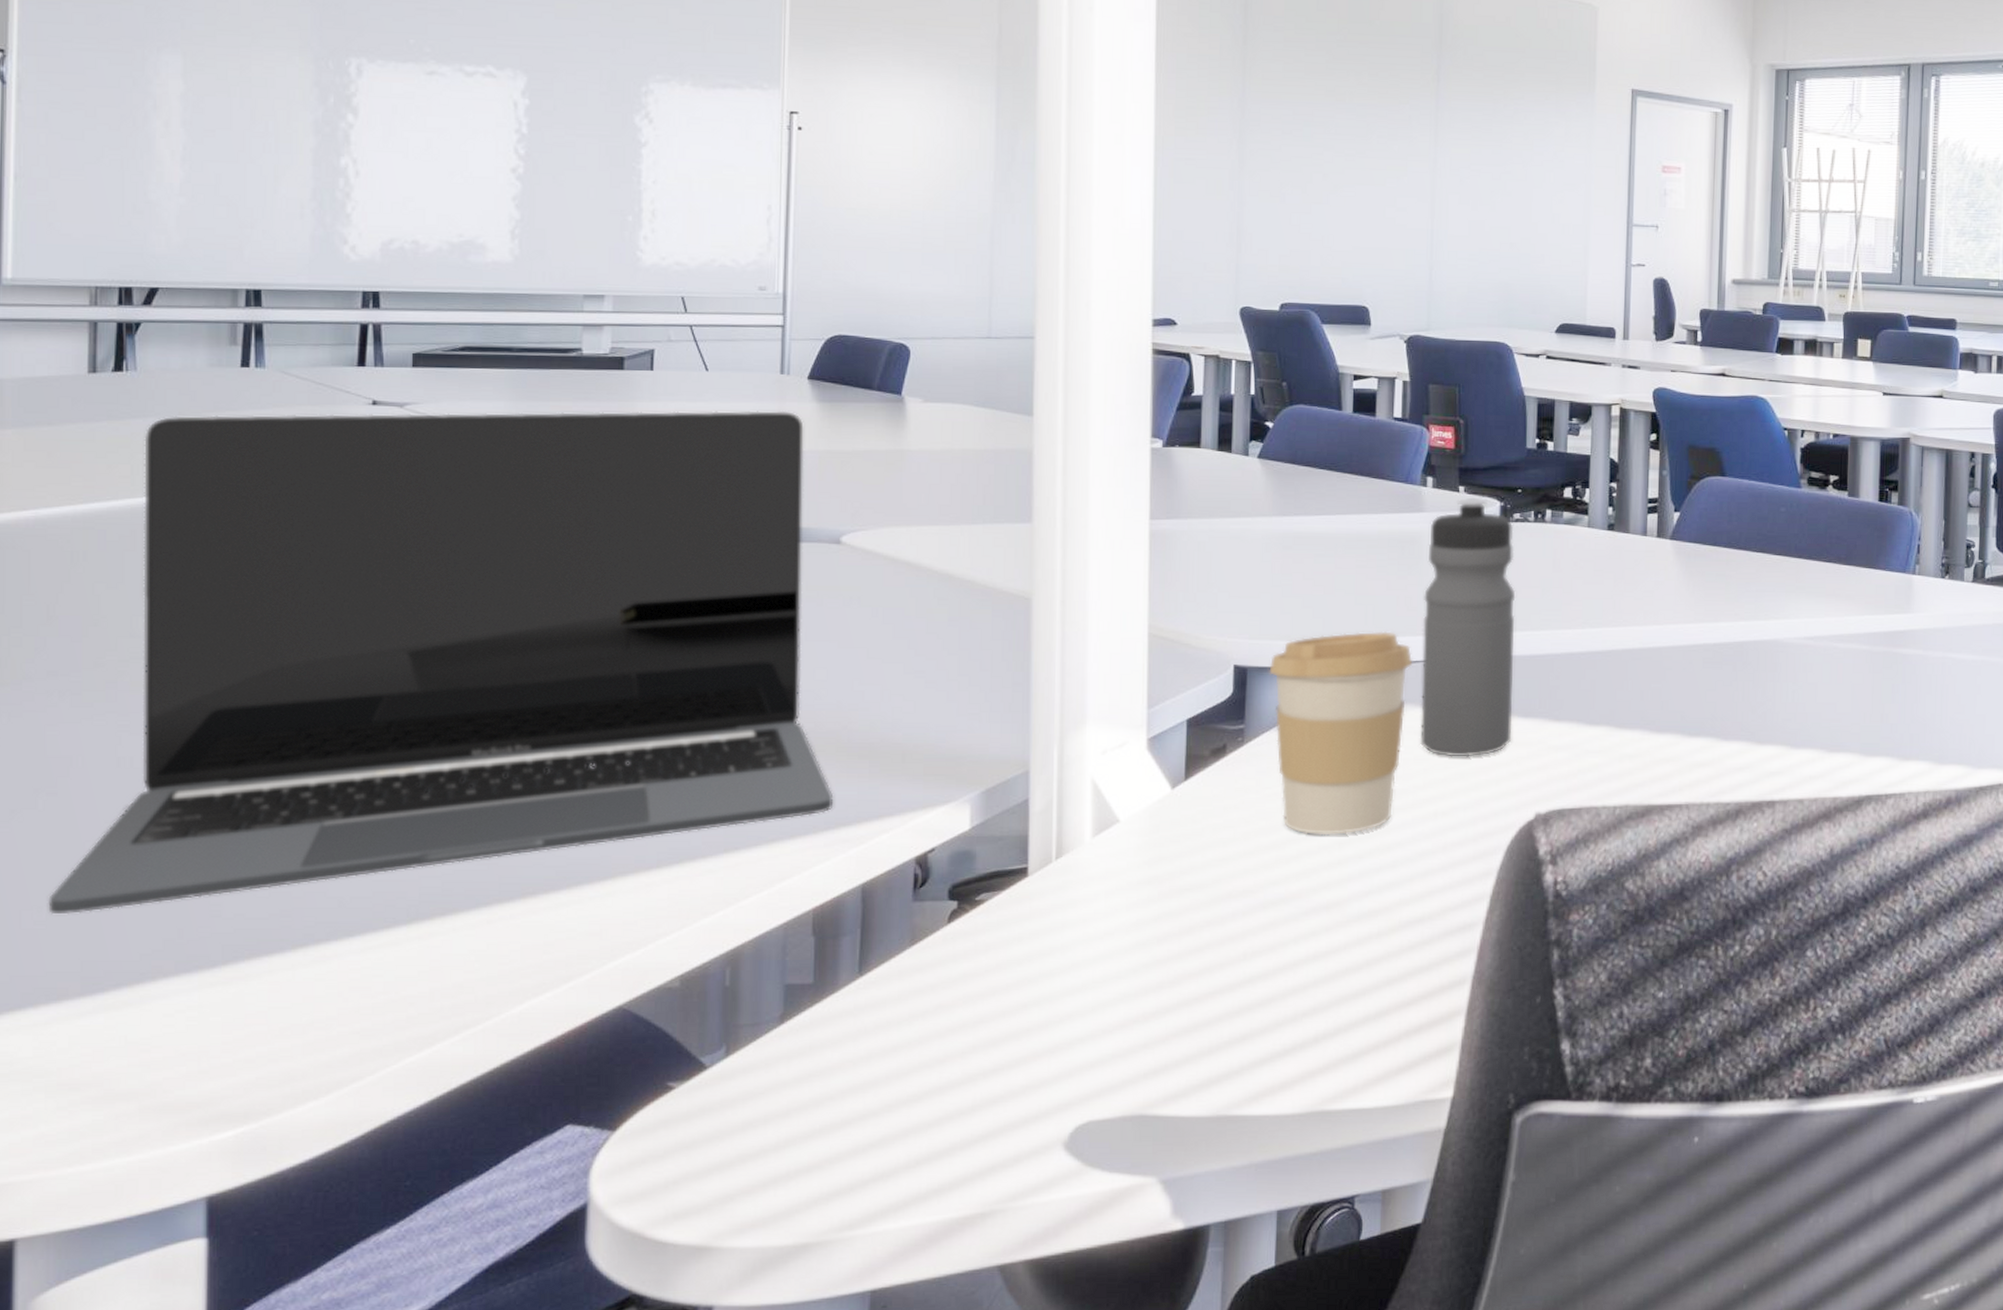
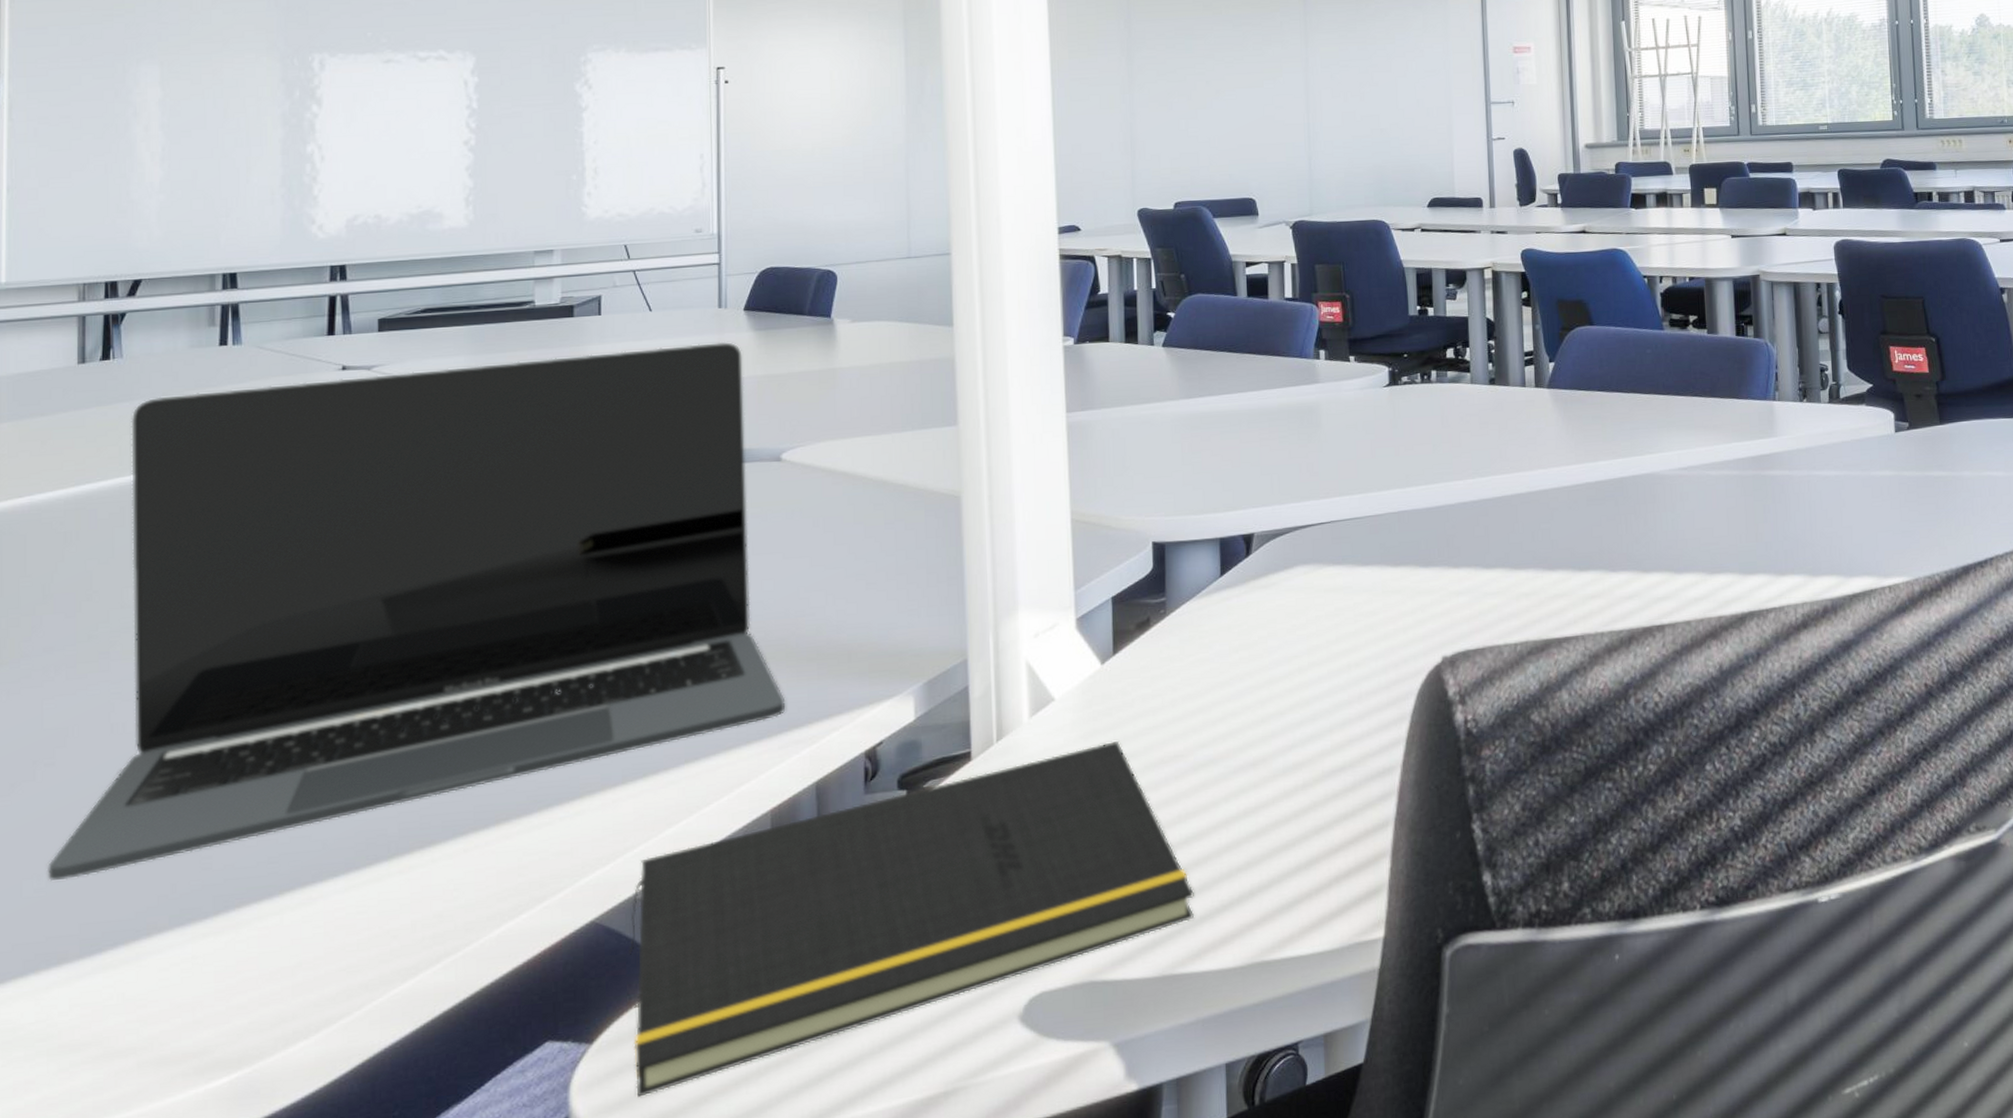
notepad: none [656,871,1255,1189] -> present [627,741,1195,1097]
coffee cup: present [1269,631,1413,835] -> none [1185,497,1319,696]
water bottle: present [1420,497,1516,757] -> none [1323,365,1415,611]

